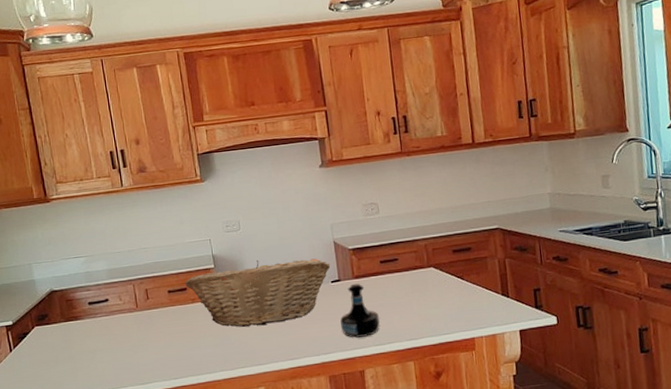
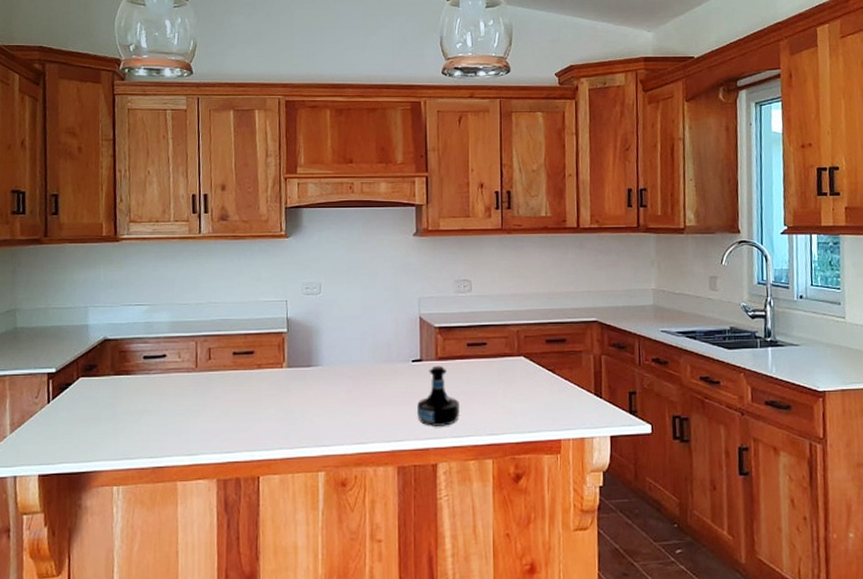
fruit basket: present [185,258,331,327] -> none [253,329,413,402]

